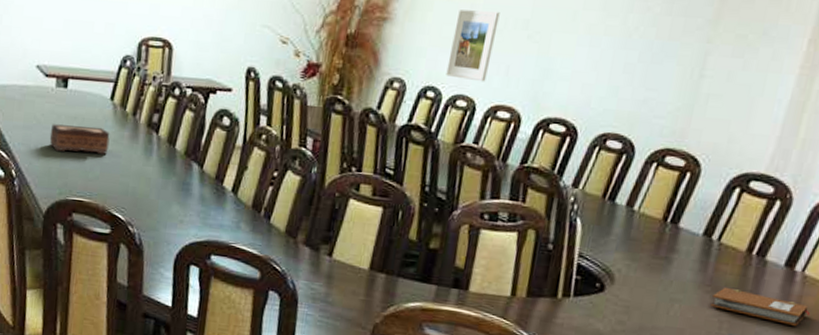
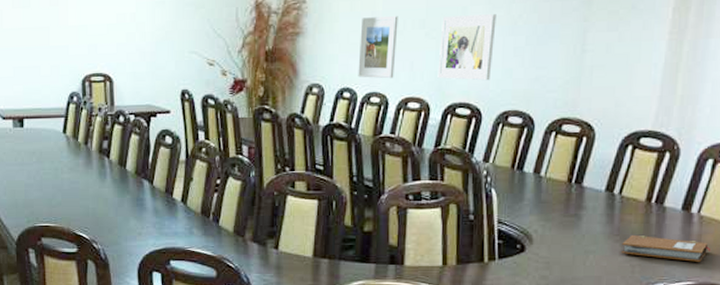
tissue box: present [49,124,110,154] -> none [13,158,67,184]
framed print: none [534,19,610,97] -> present [437,14,497,81]

